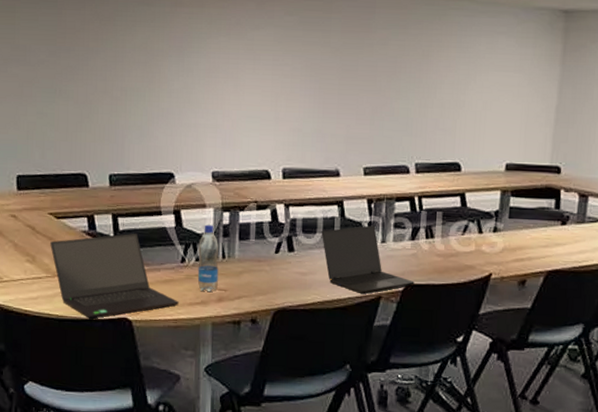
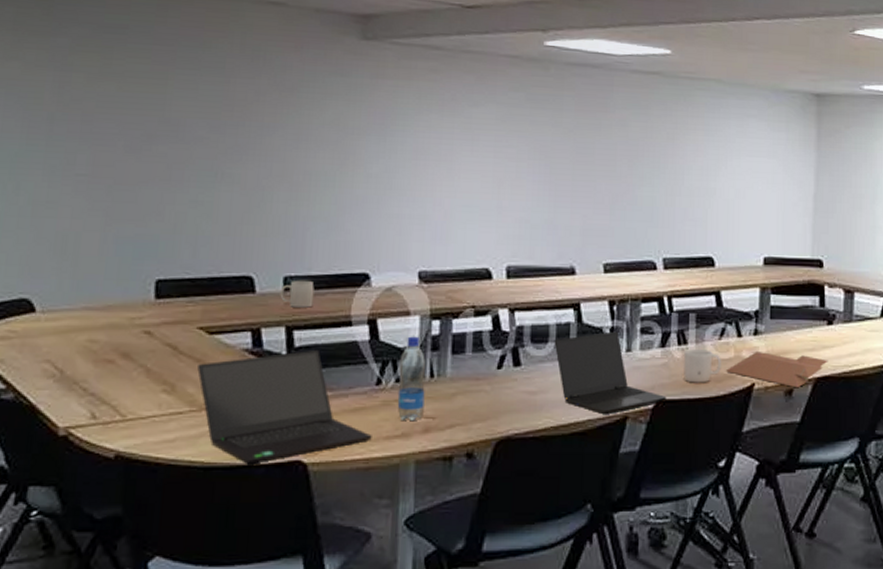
mug: none [107,177,132,200] -> present [280,280,315,308]
mug: none [430,242,463,272] -> present [684,348,721,383]
papers: none [467,245,560,279] -> present [726,350,828,388]

